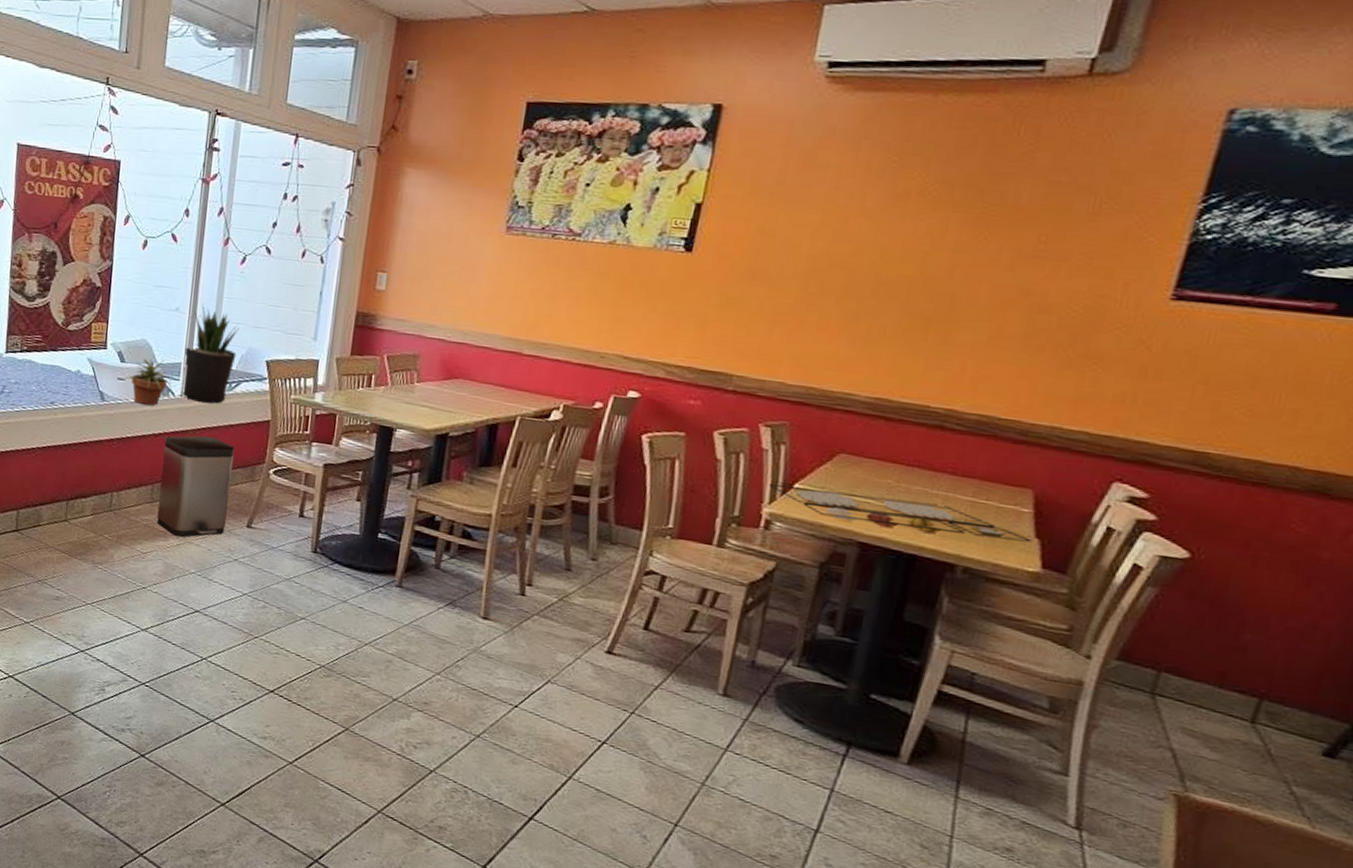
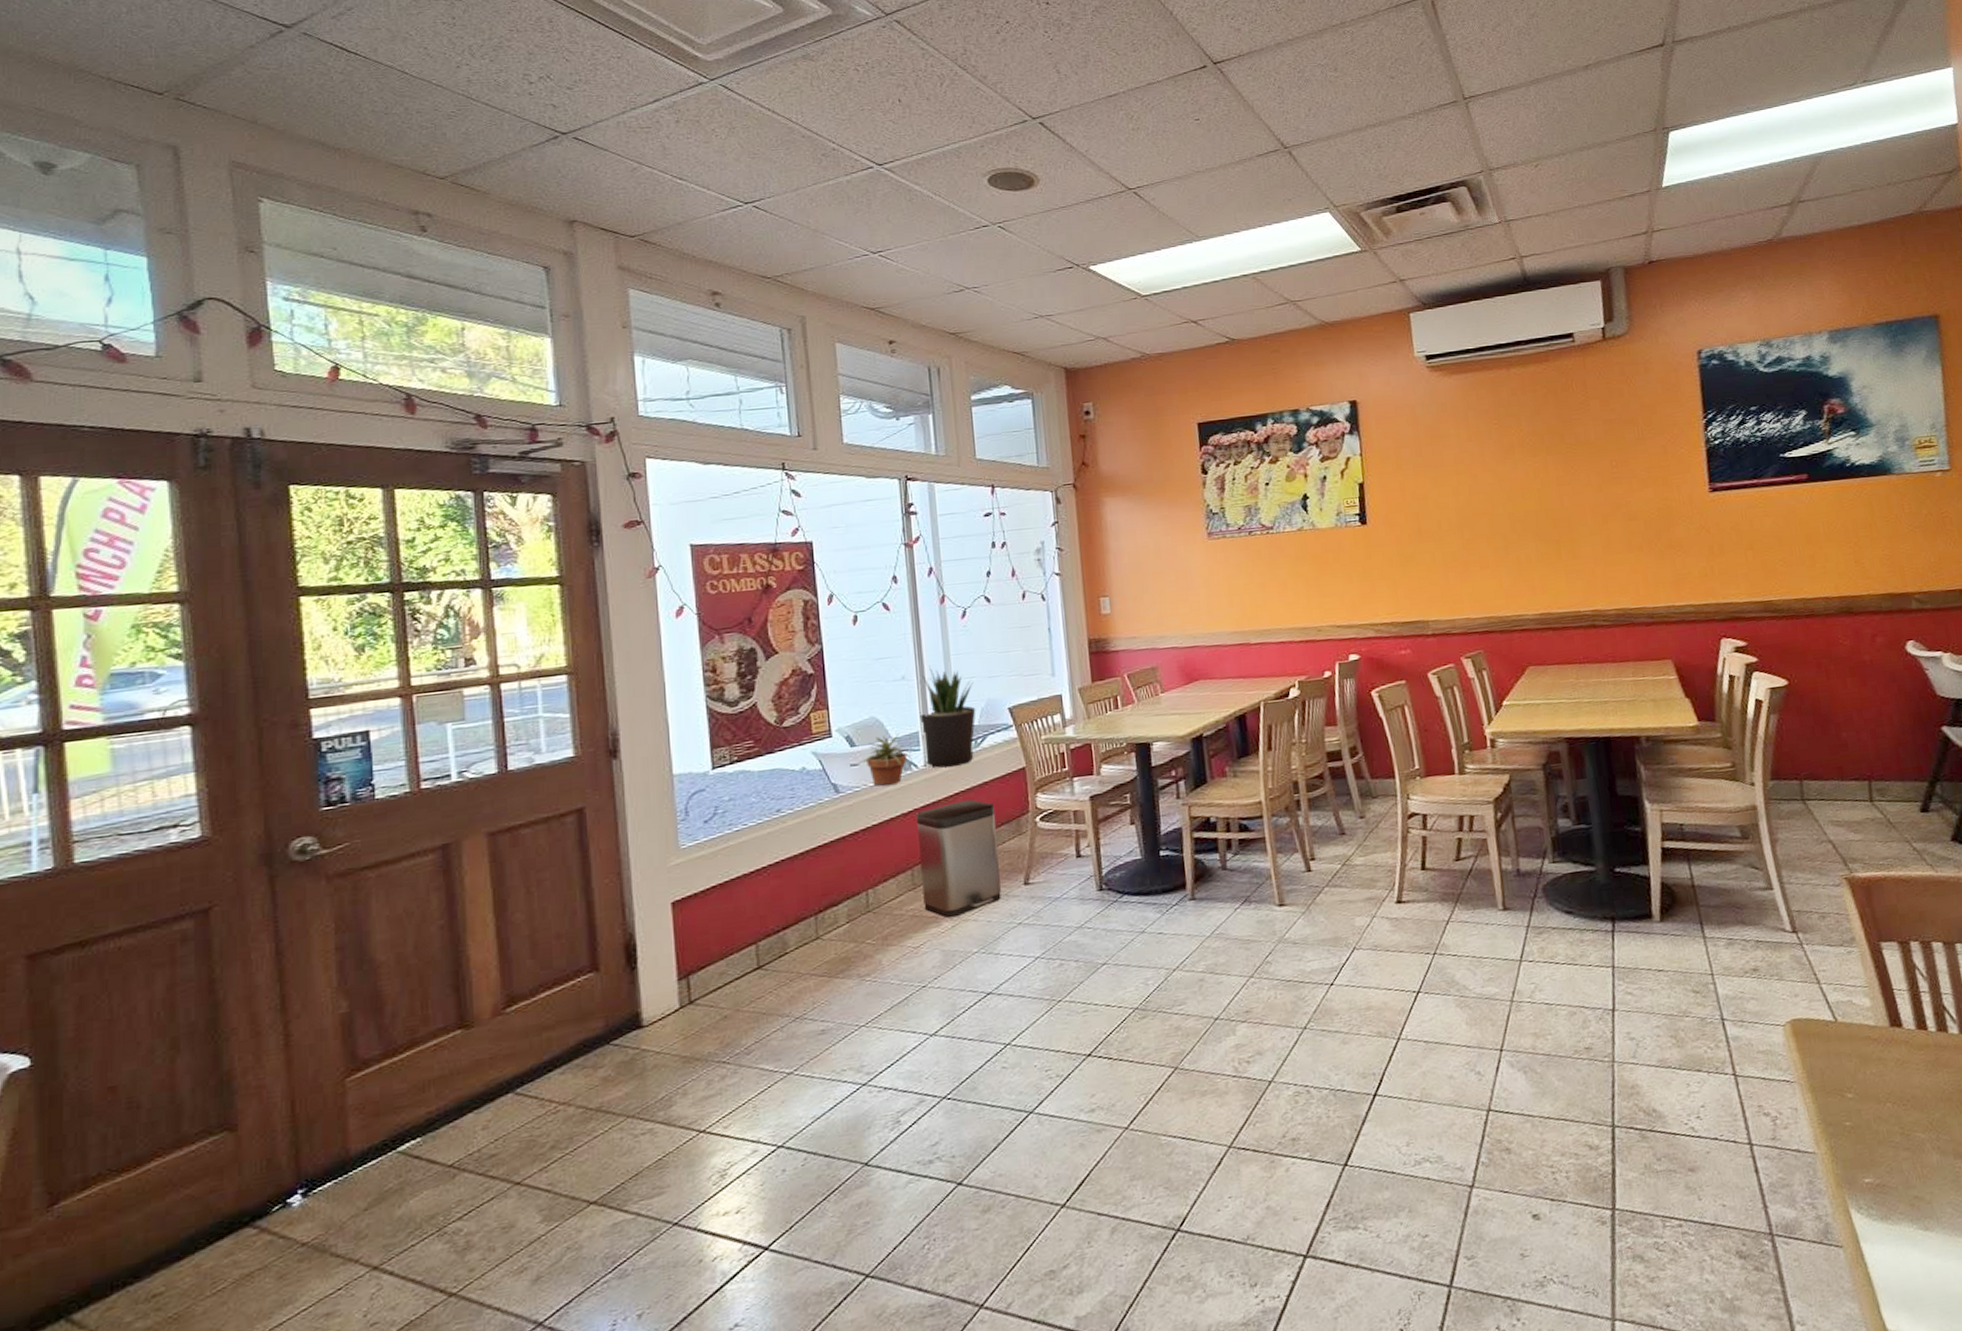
food tray: present [769,481,1032,543] -> none [1483,689,1684,725]

